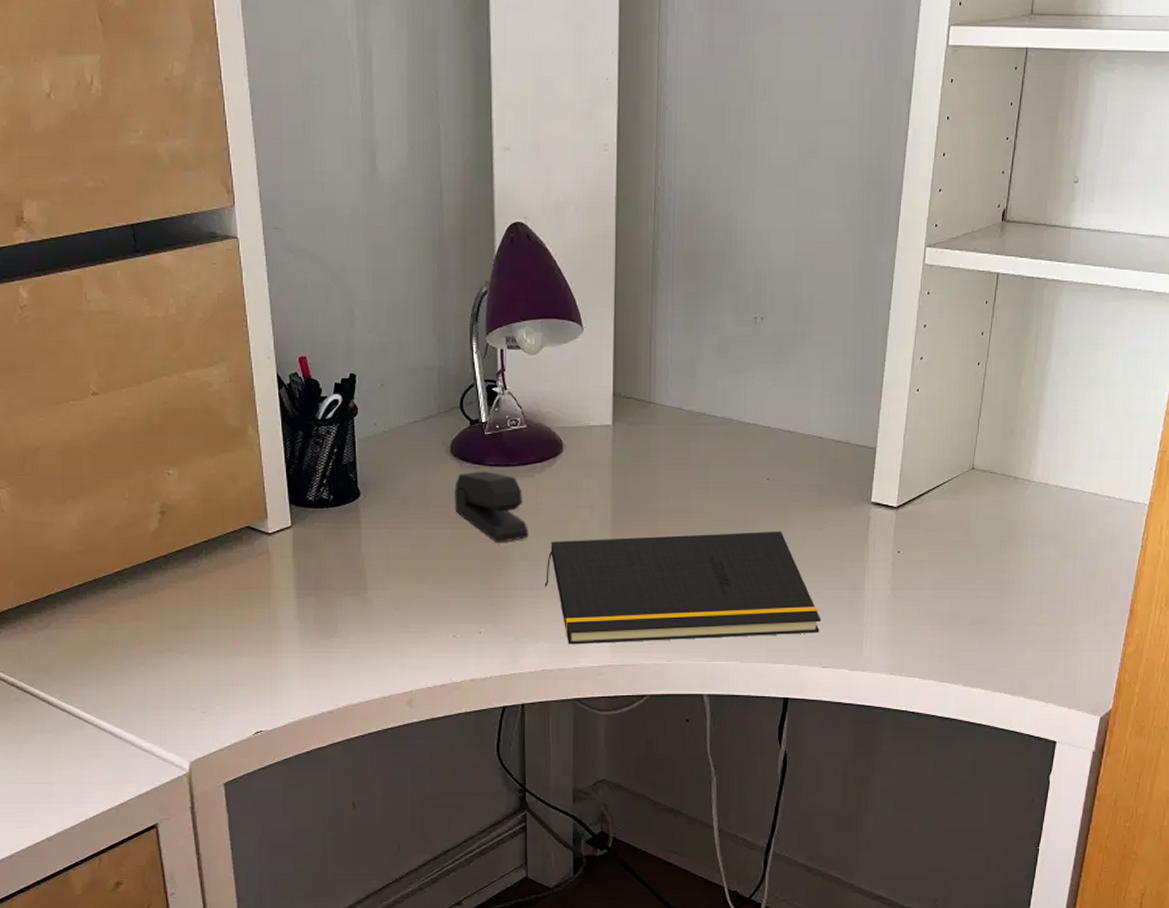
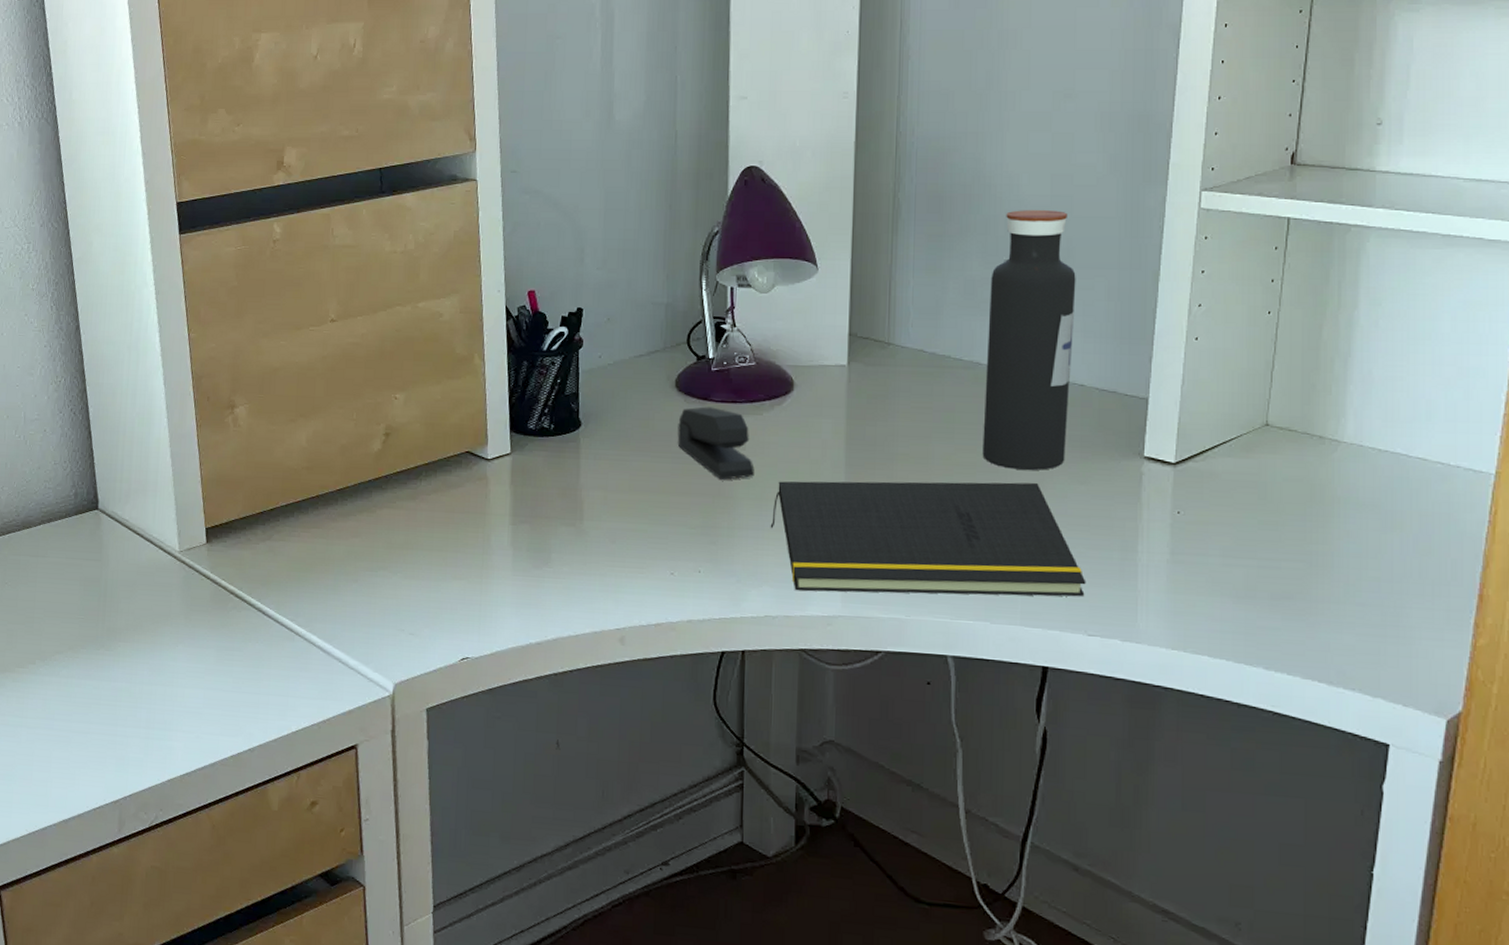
water bottle: none [734,267,817,519] -> present [982,210,1076,470]

